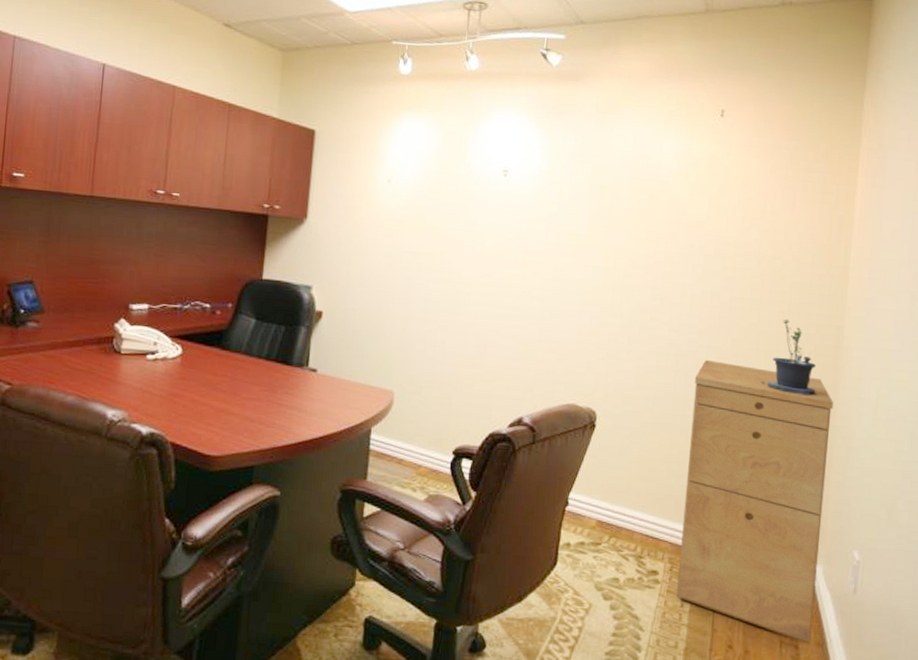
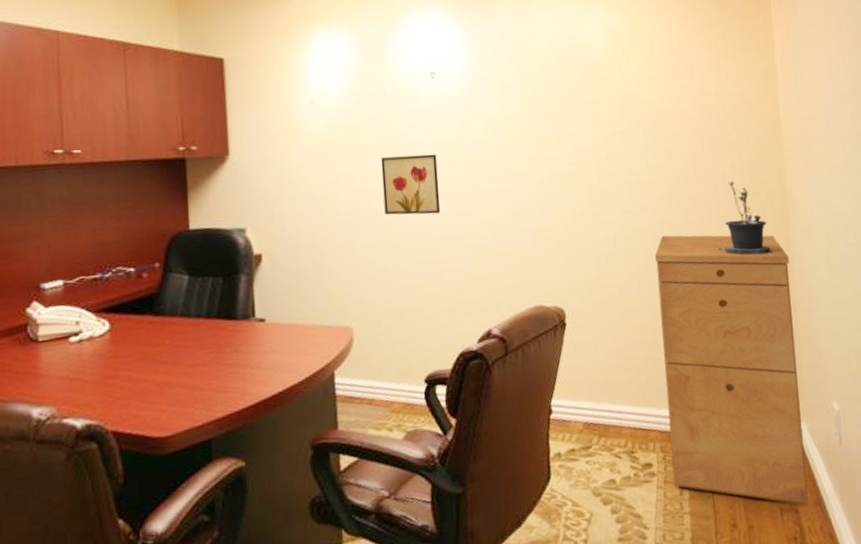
wall art: none [440,242,497,302] -> present [380,154,441,215]

